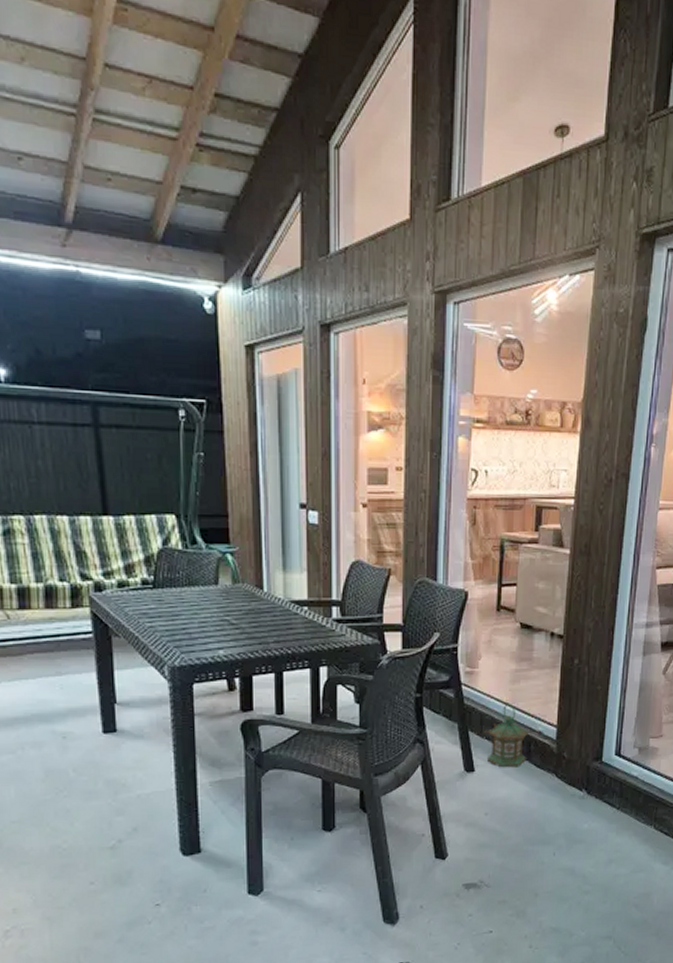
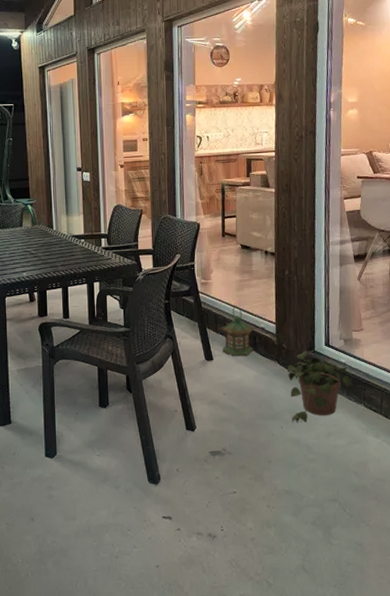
potted plant: none [566,761,645,849] -> present [287,351,354,423]

